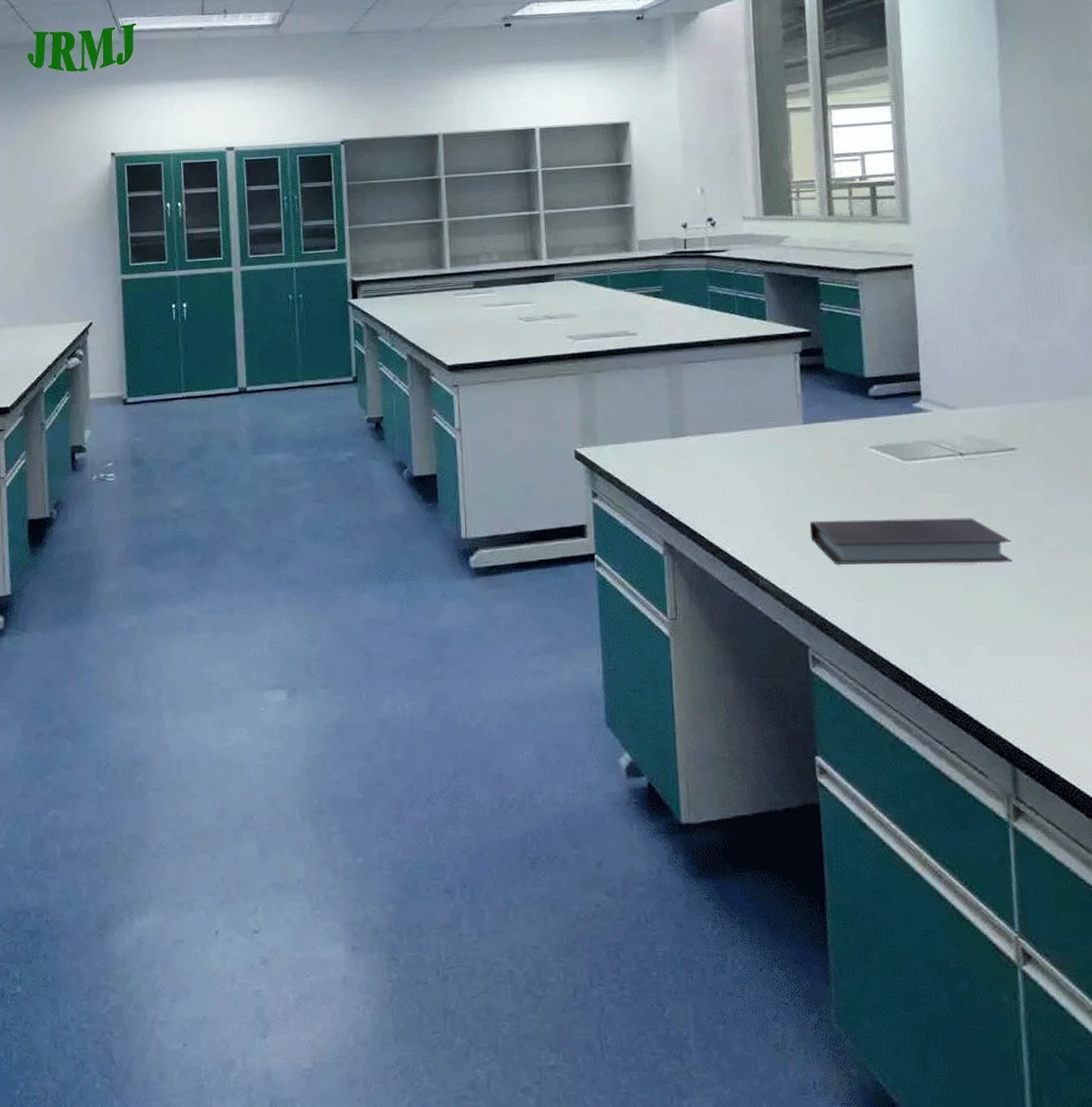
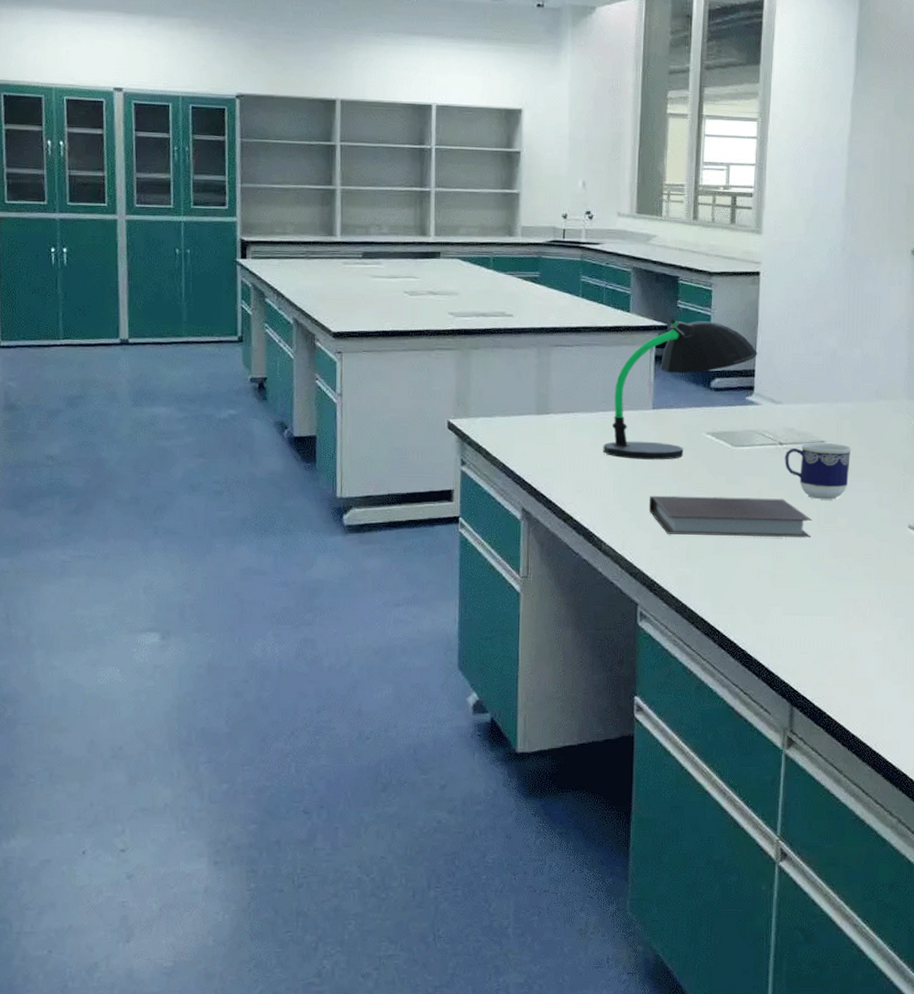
desk lamp: none [750,322,921,481] -> present [603,318,758,460]
cup: none [968,450,1052,517] -> present [784,442,852,500]

